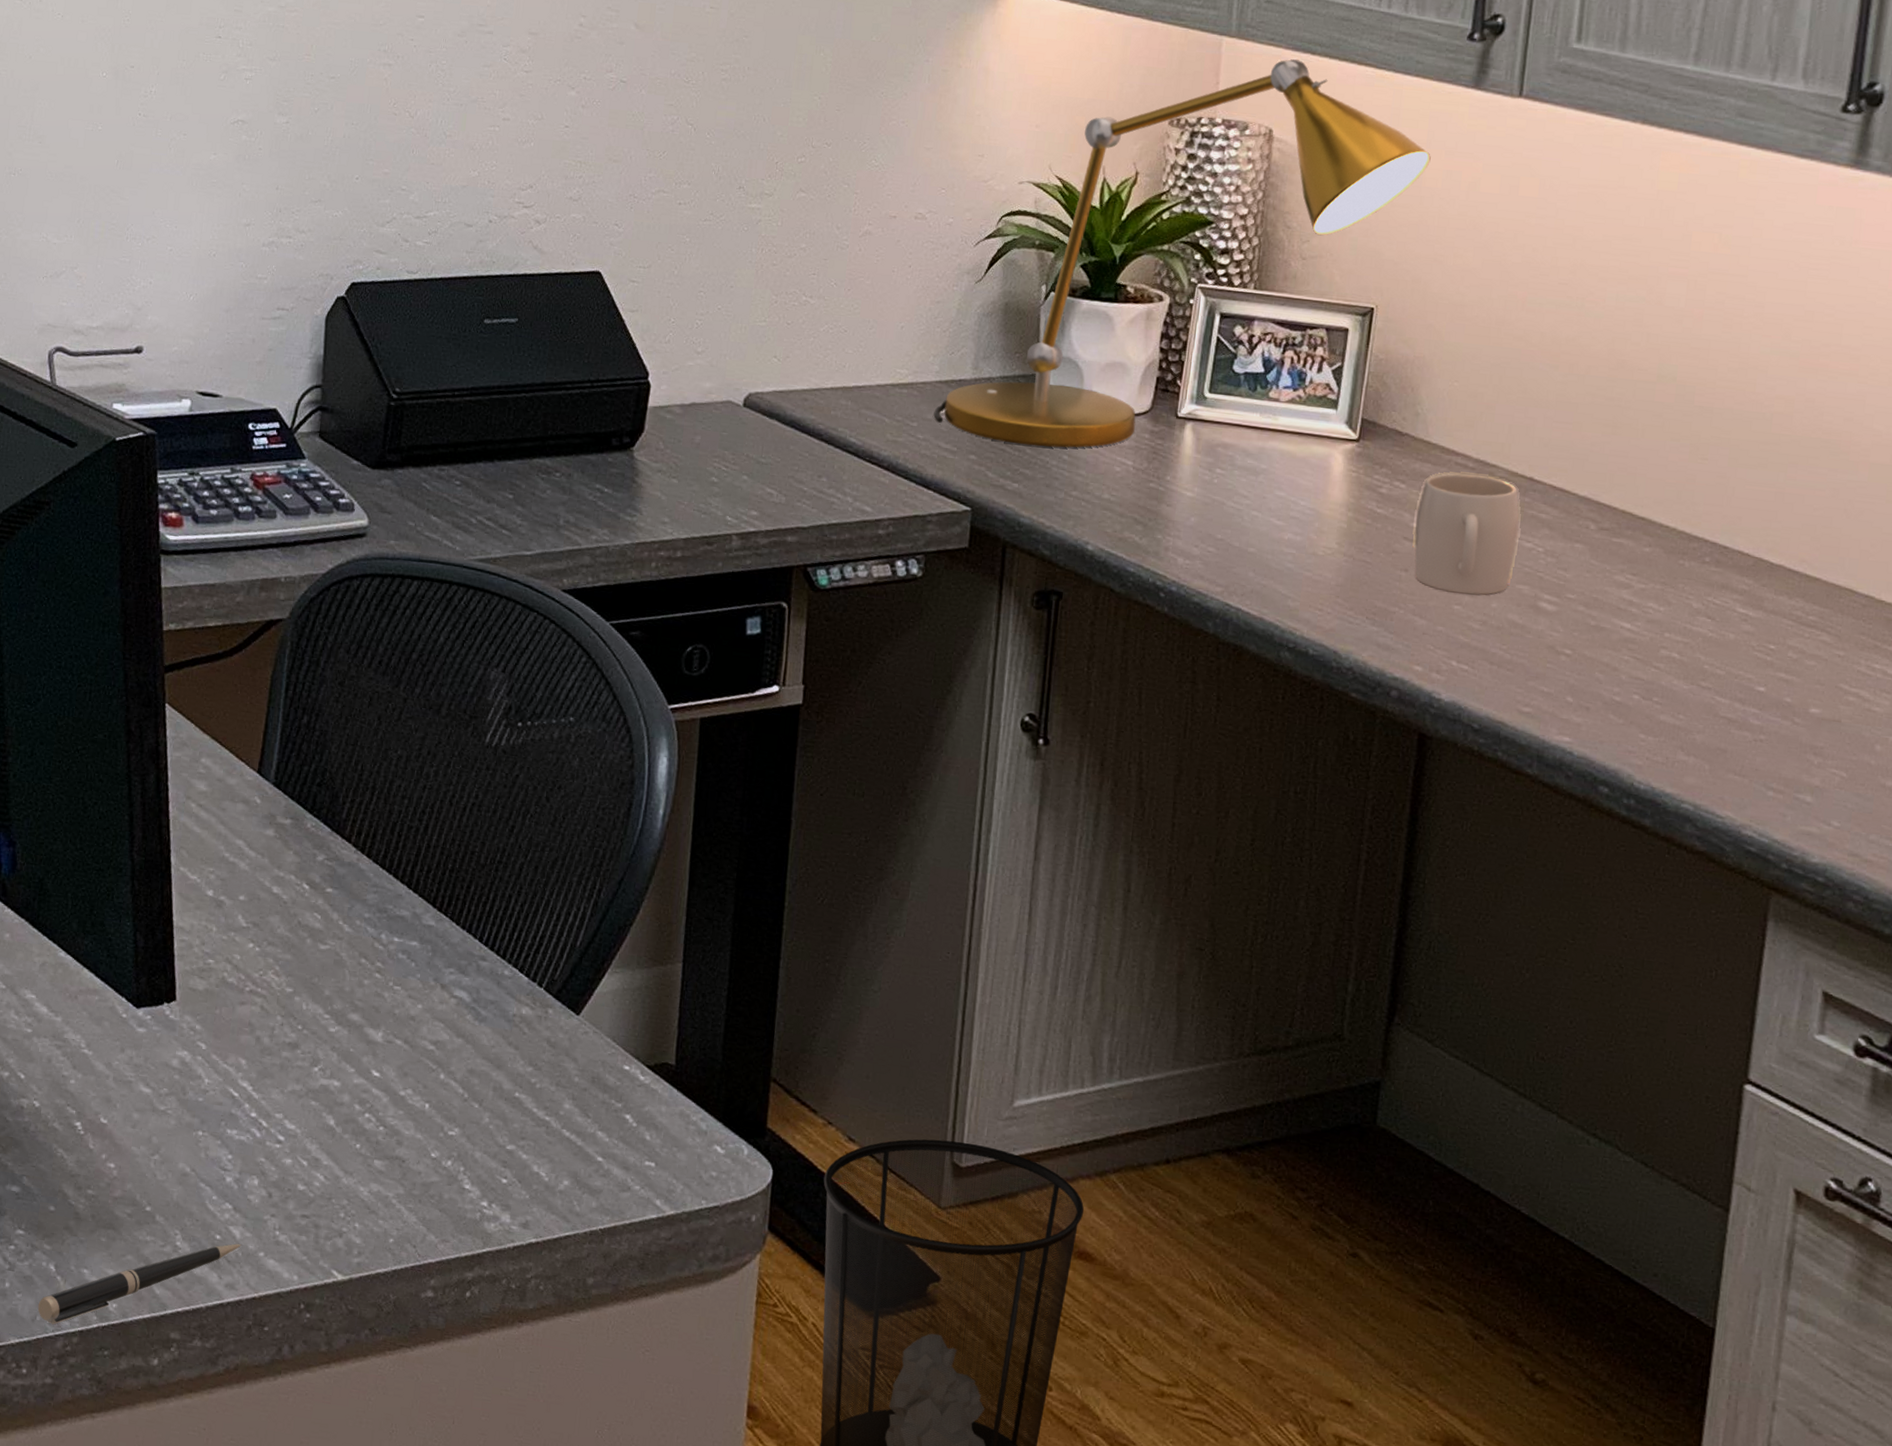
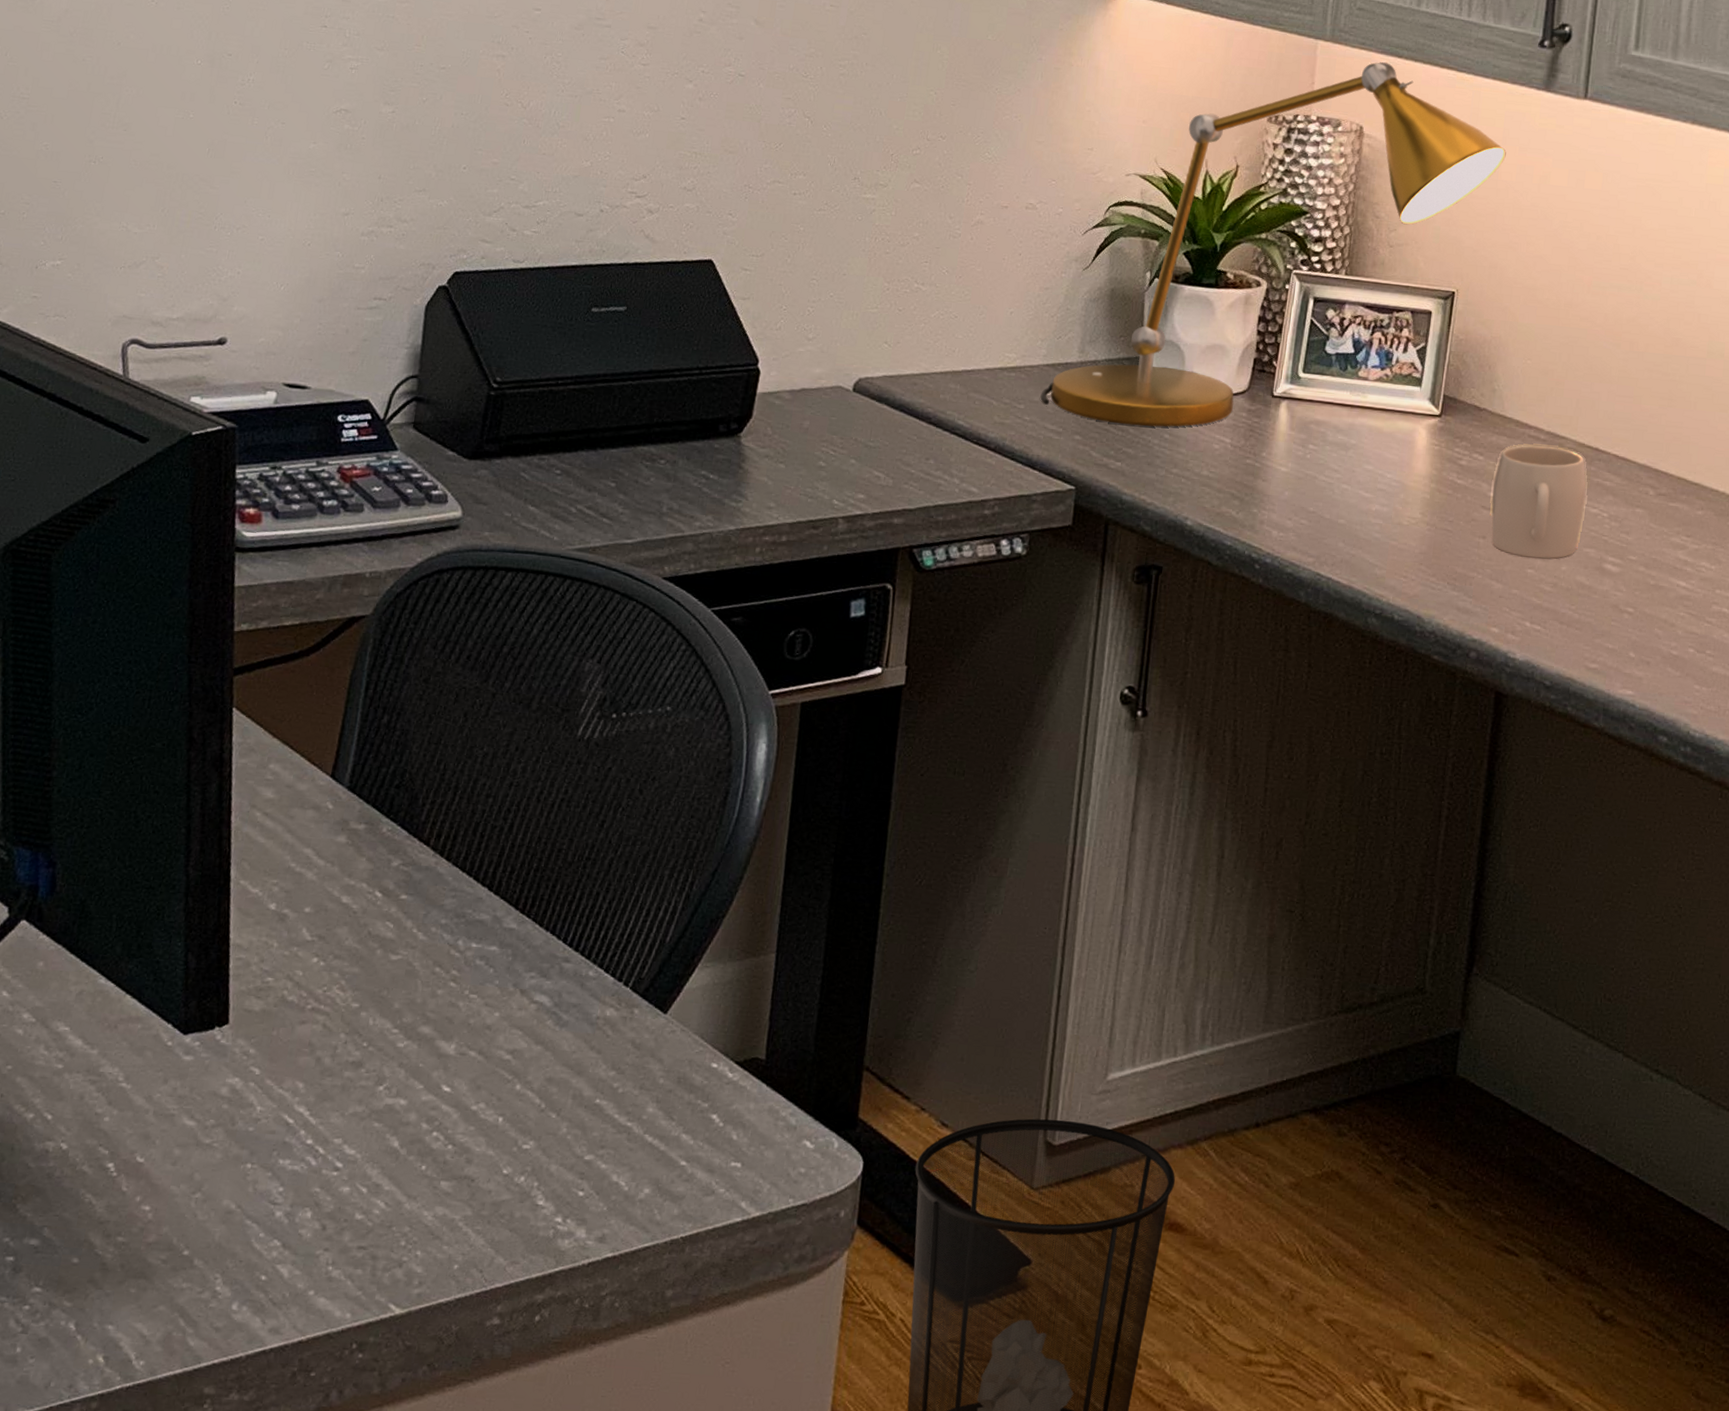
pen: present [37,1243,241,1325] -> none [52,1283,289,1390]

